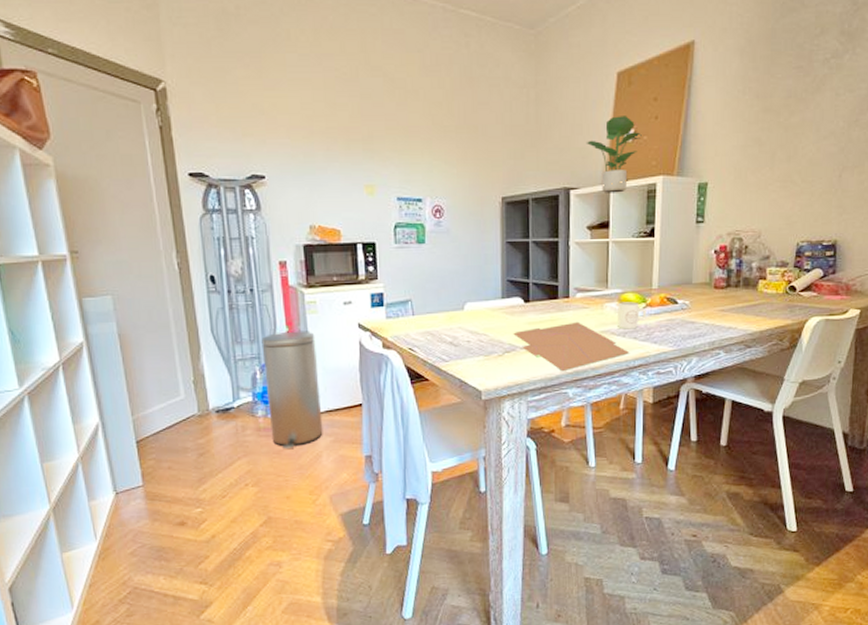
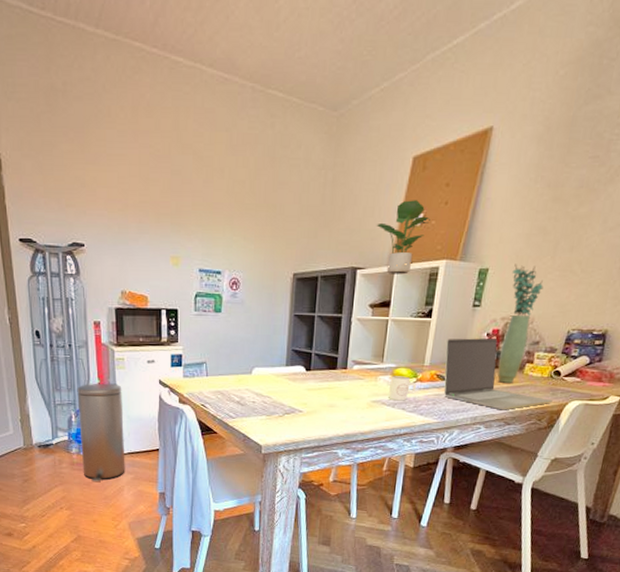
papers: present [513,321,629,372] -> none [294,391,396,434]
laptop: none [673,254,792,332] -> present [443,337,553,410]
vase: none [730,176,766,303] -> present [498,264,544,383]

